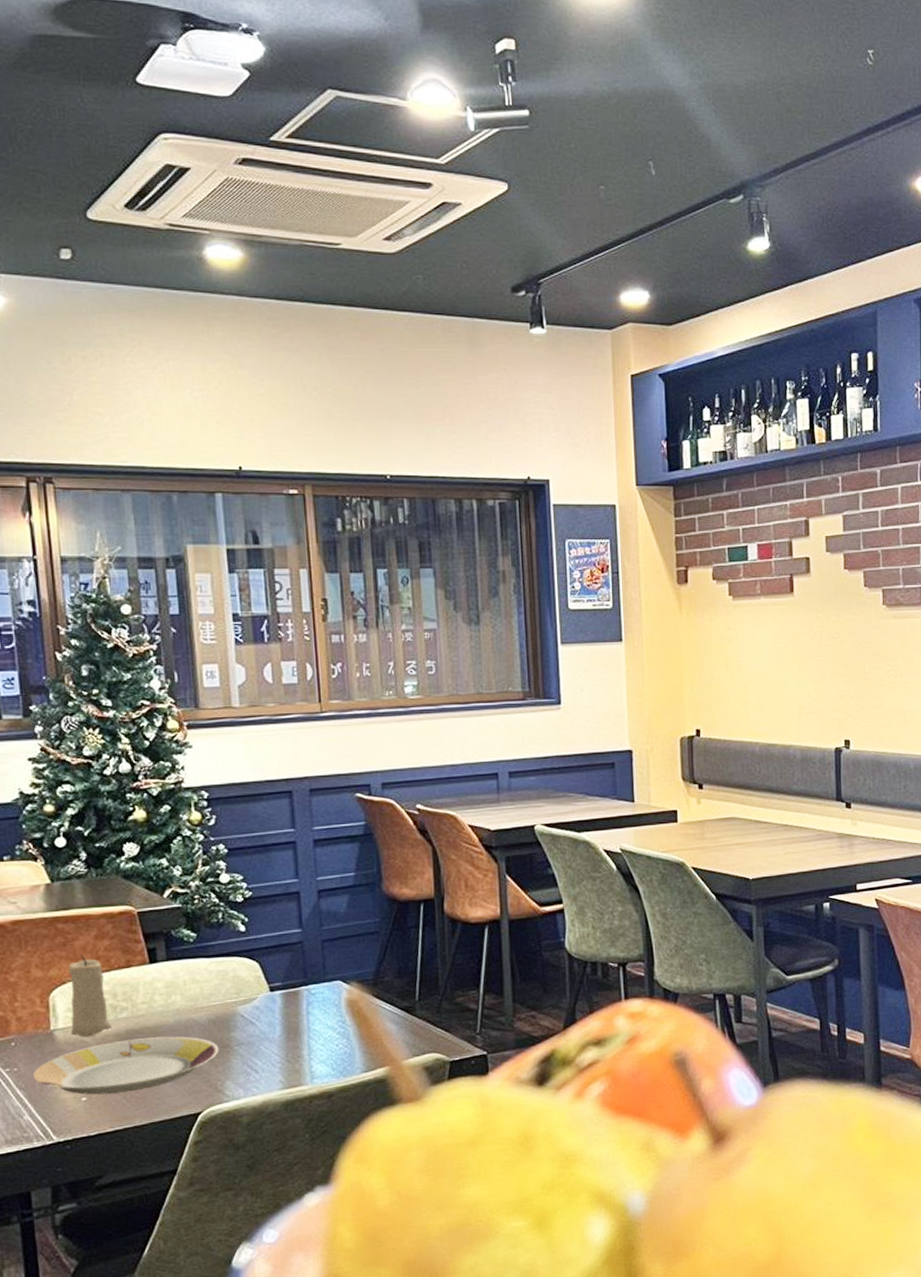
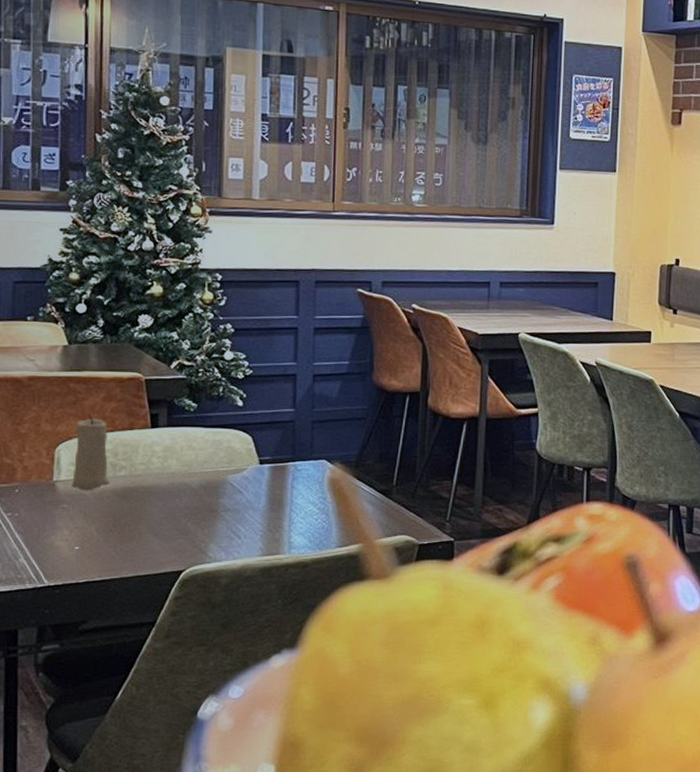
plate: present [32,1036,219,1095] -> none [31,496,207,545]

